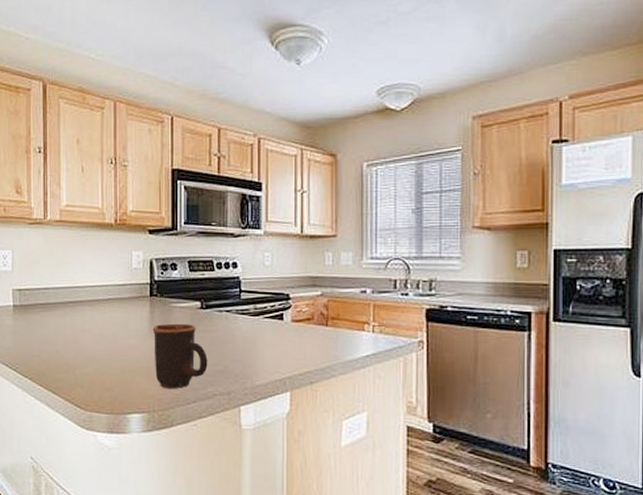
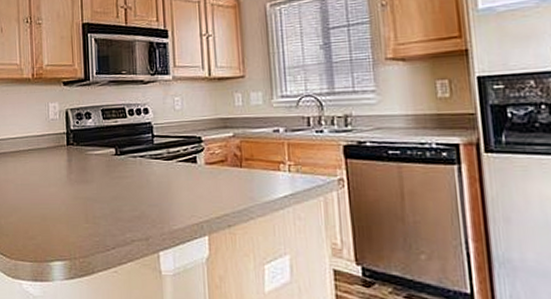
mug: present [152,323,208,389] -> none [70,170,125,236]

